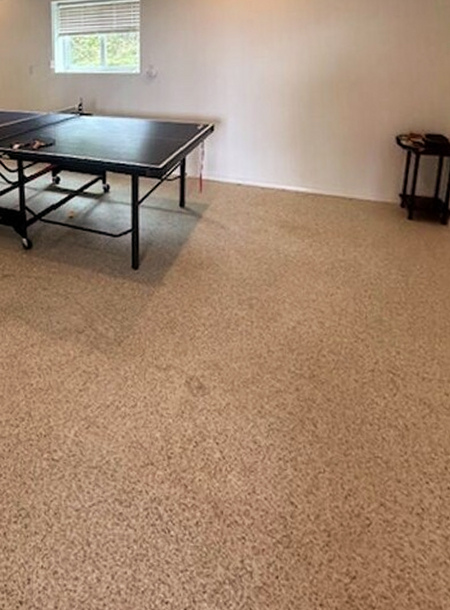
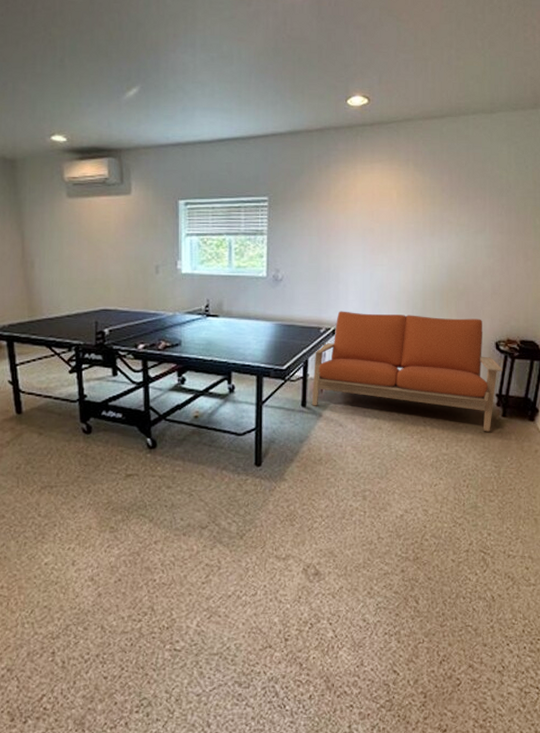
sofa: none [190,106,406,236] -> present [311,311,503,432]

